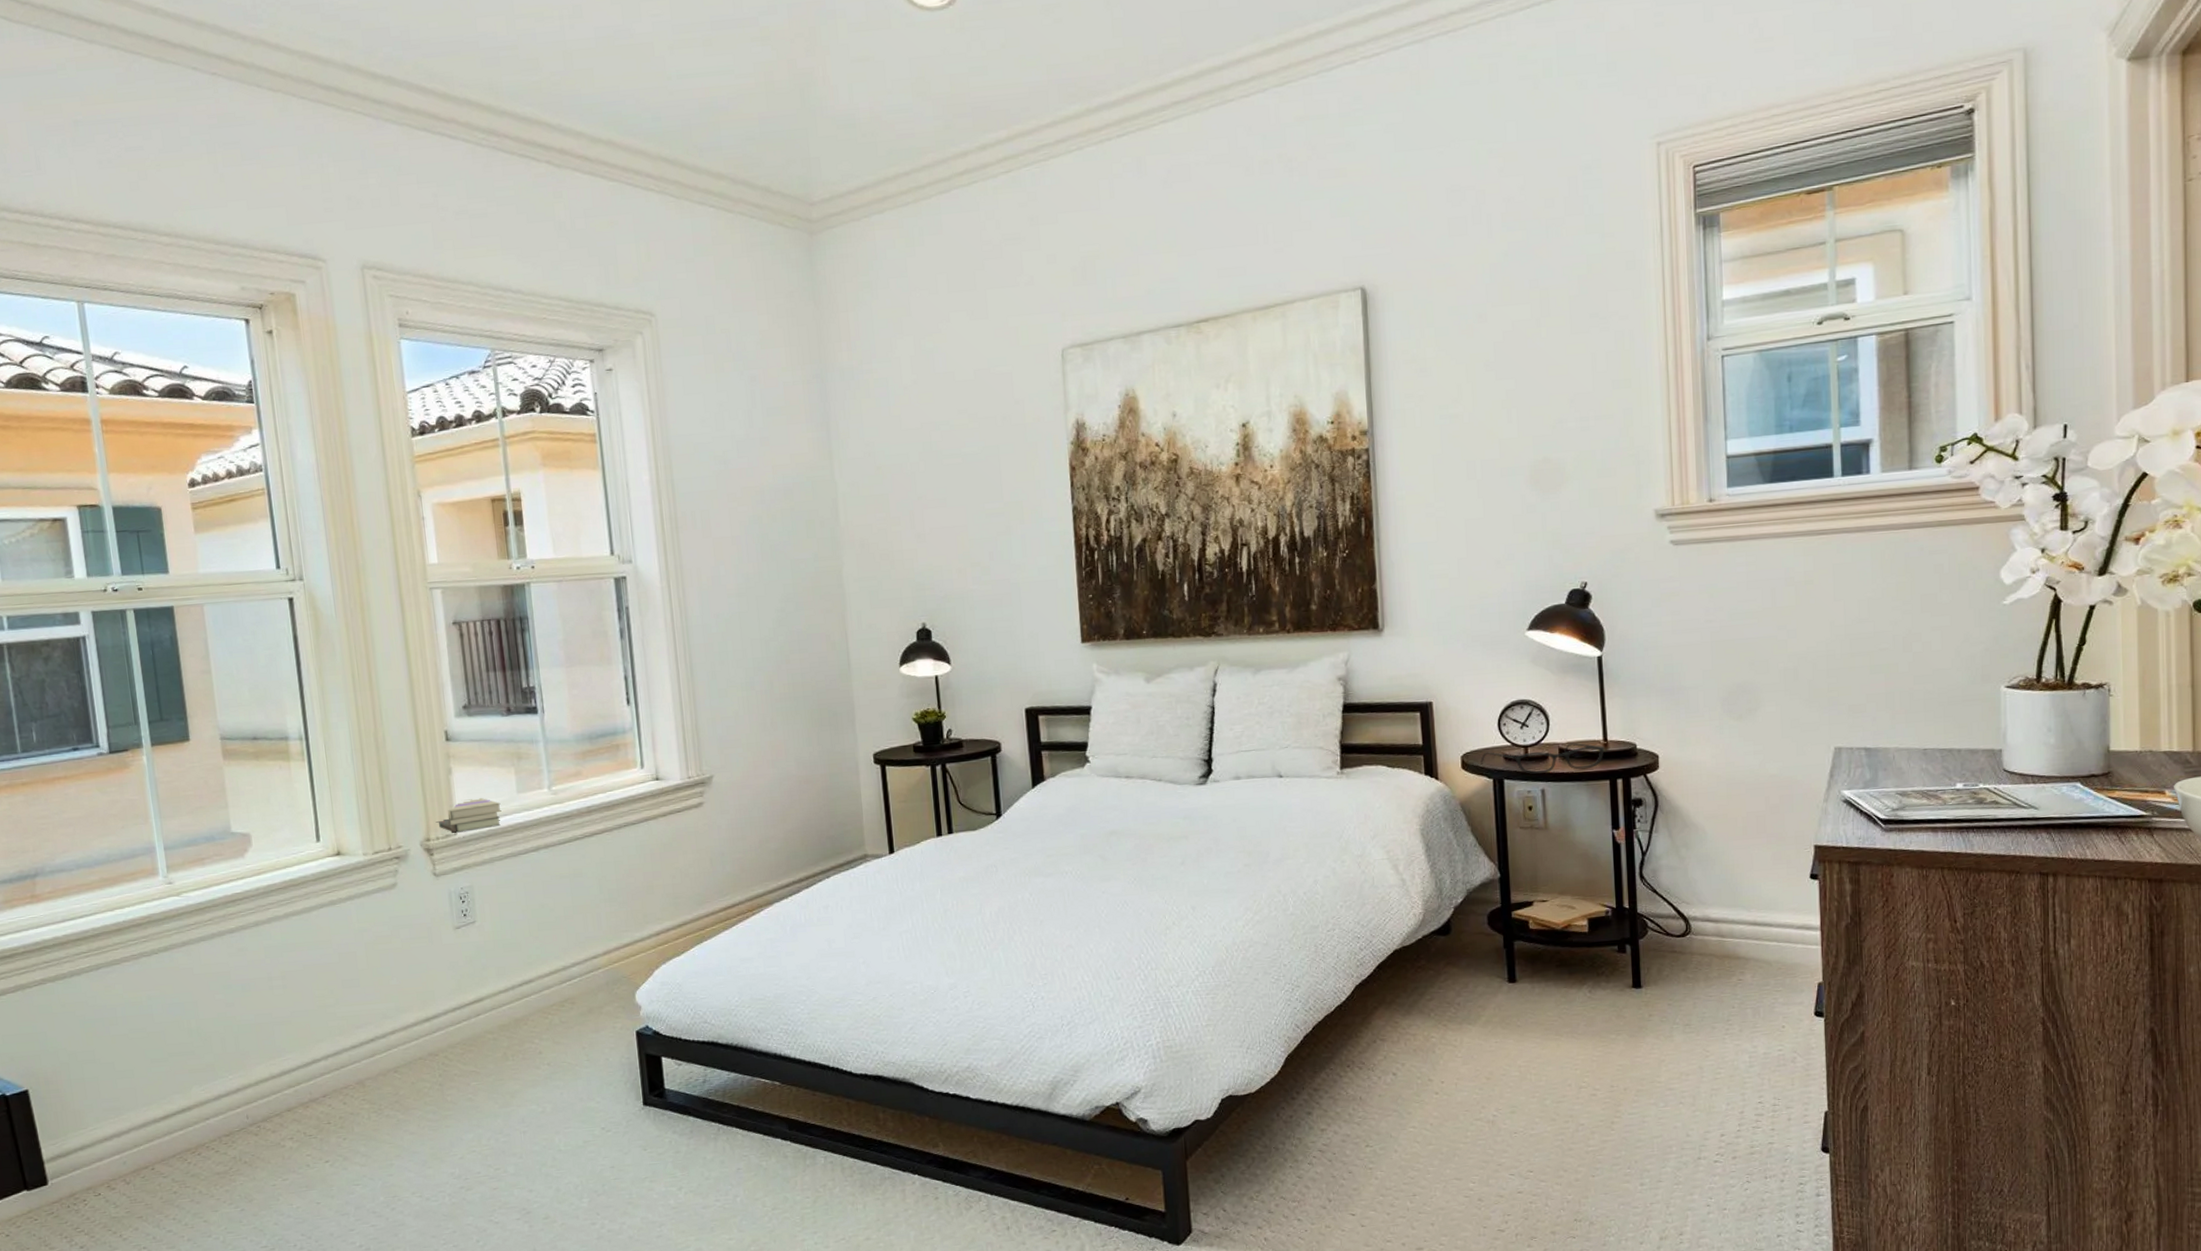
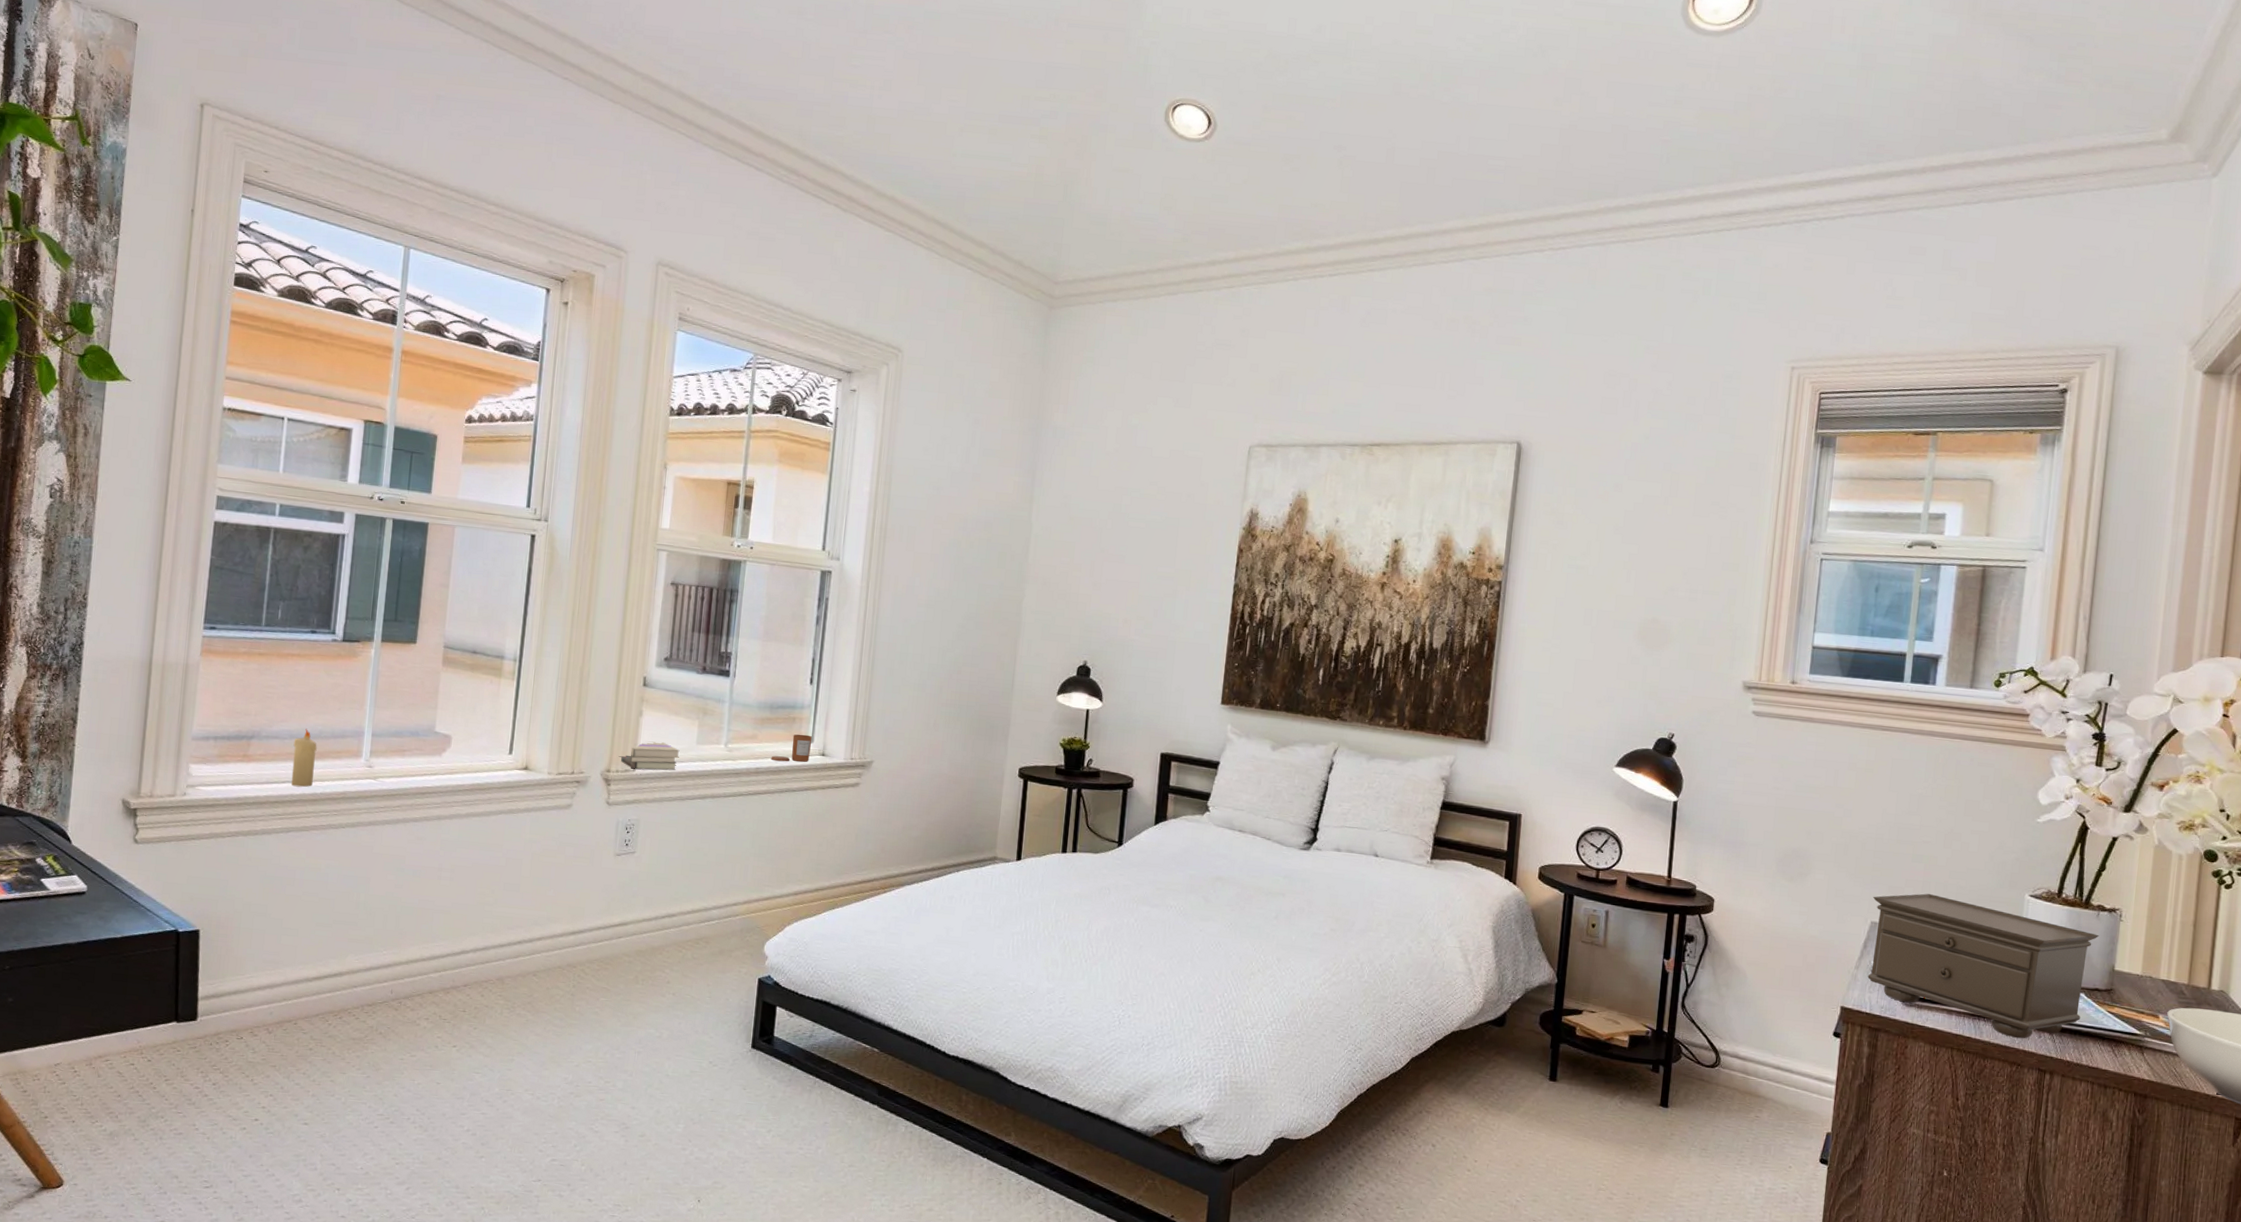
candle: none [81,854,113,920] -> present [291,728,317,788]
candle: none [601,760,643,796] -> present [770,734,813,763]
eyeglasses: present [1480,742,1605,775] -> none [1556,868,1668,900]
jewelry box: none [1832,705,2088,845] -> present [1867,893,2099,1039]

